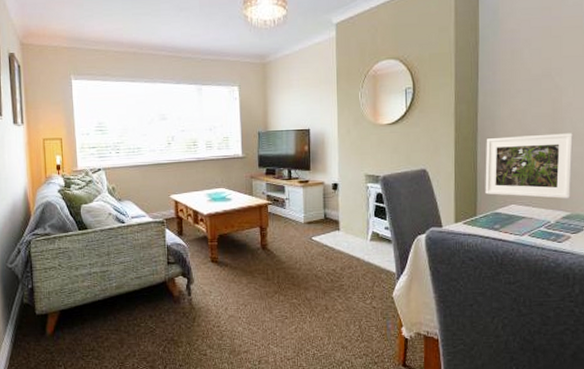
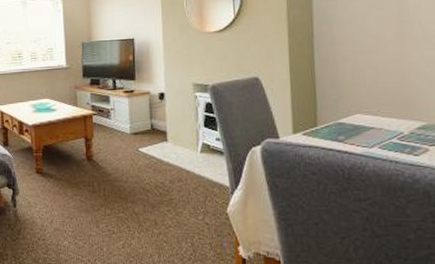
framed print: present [485,133,574,199] -> none [324,36,427,107]

